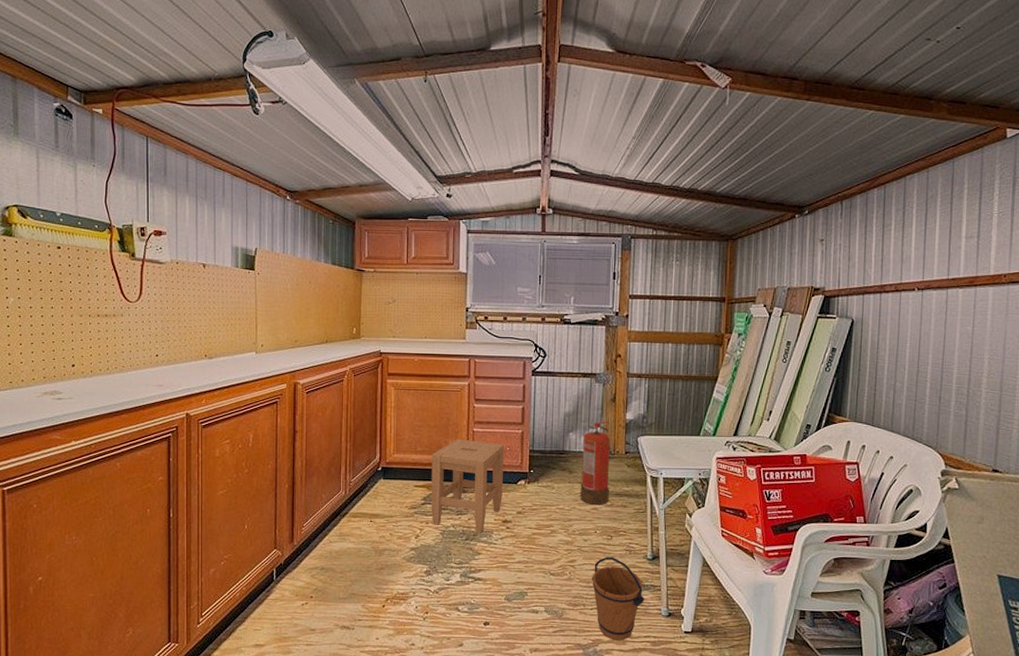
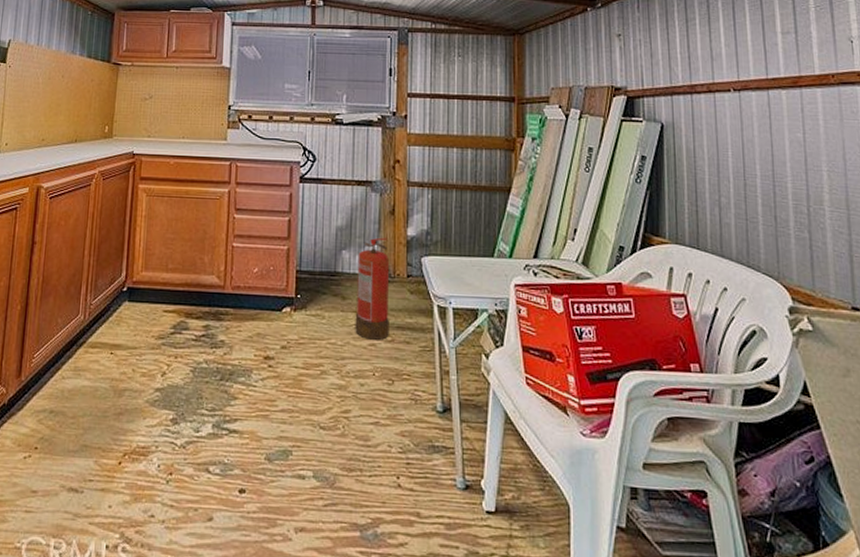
stool: present [431,439,505,533] -> none [181,255,268,372]
bucket: present [591,557,645,641] -> none [369,407,435,521]

